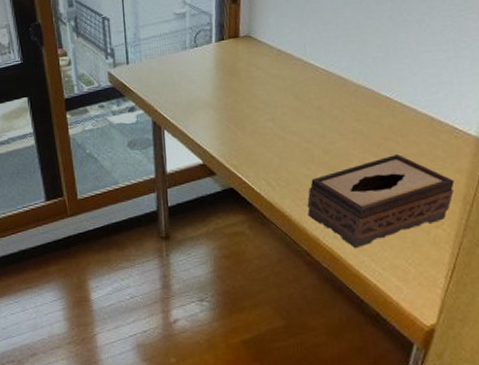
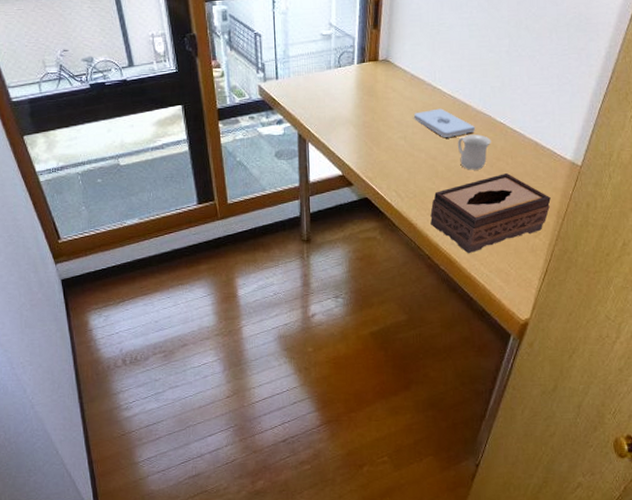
notepad: none [282,85,357,117] -> present [413,108,476,137]
mug: none [335,112,376,153] -> present [457,134,491,170]

